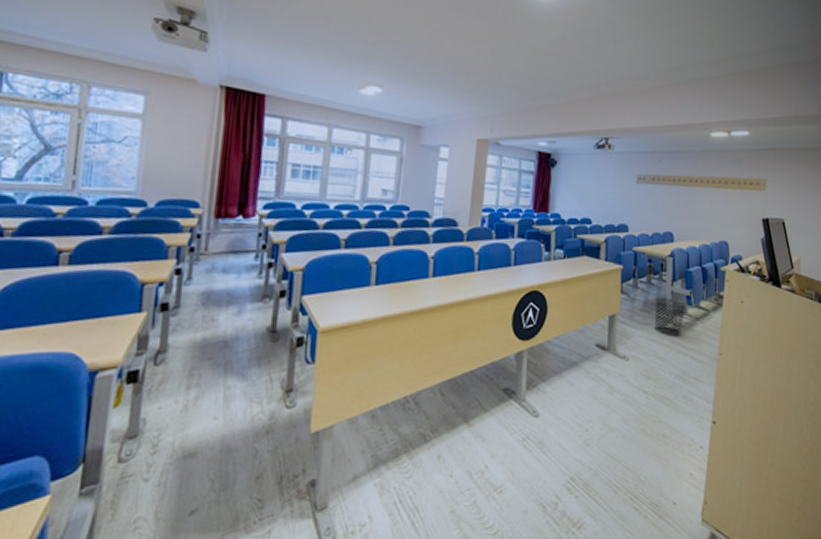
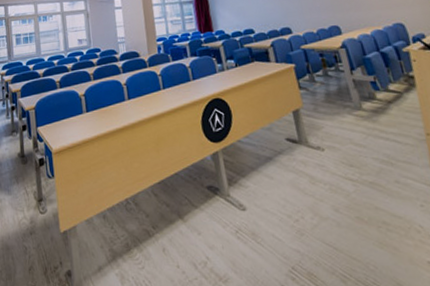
waste bin: present [653,297,687,336] -> none [336,86,376,122]

